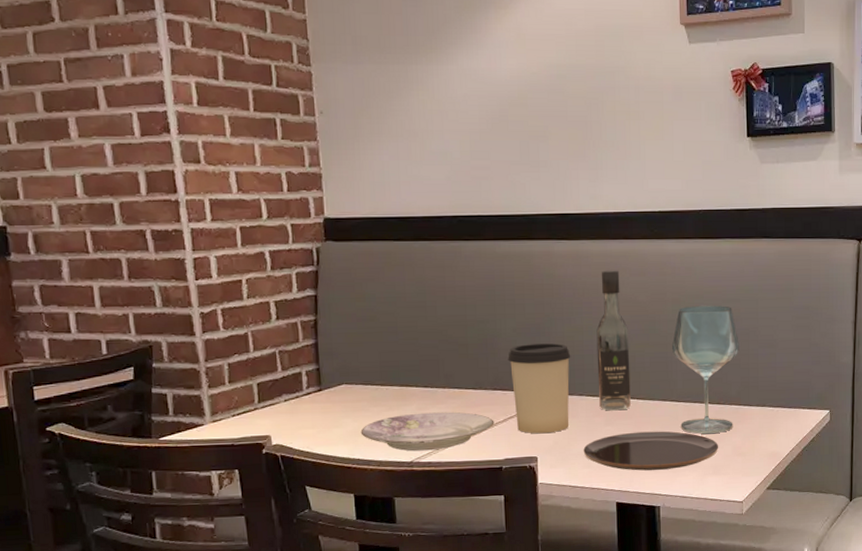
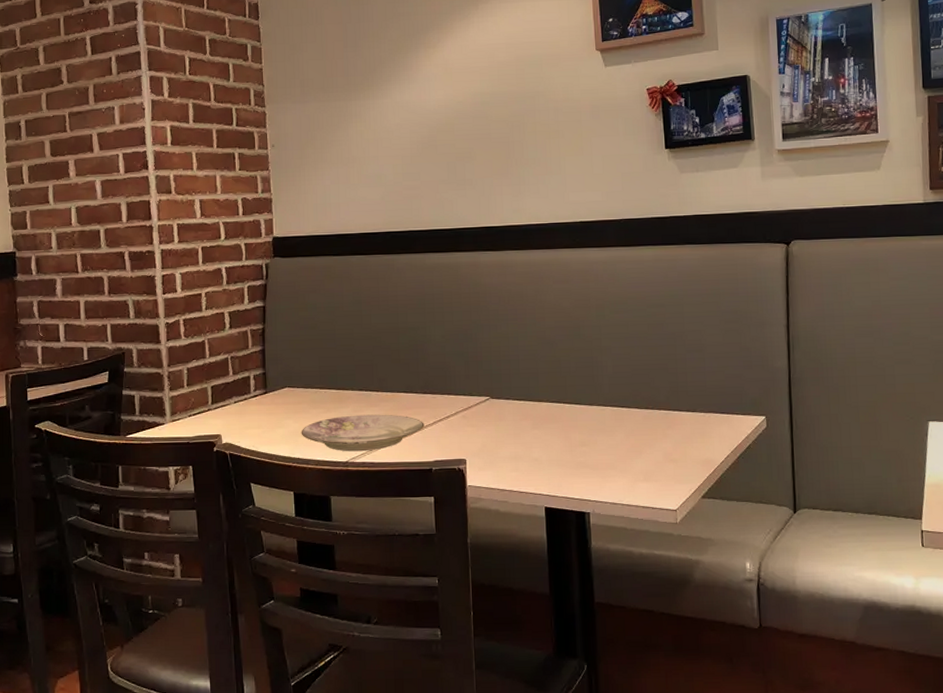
cup: present [508,343,571,434] -> none [437,348,498,437]
plate: present [583,431,719,471] -> none [511,435,649,475]
bottle: present [596,270,631,411] -> none [522,278,557,415]
wine glass: present [671,305,739,434] -> none [596,310,666,439]

